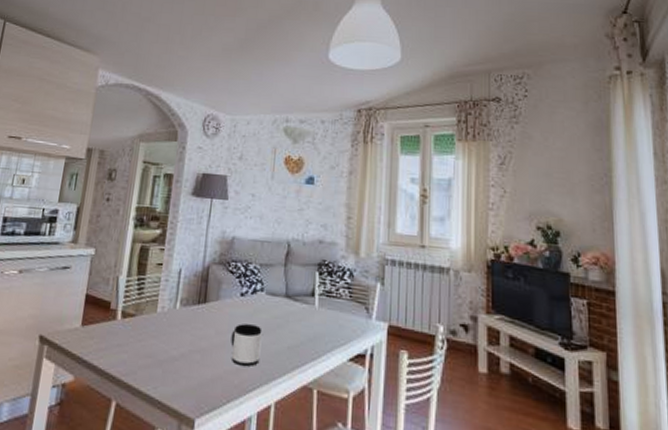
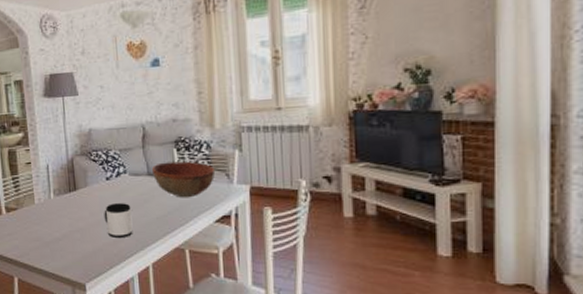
bowl: none [290,285,356,329] -> present [151,161,216,198]

